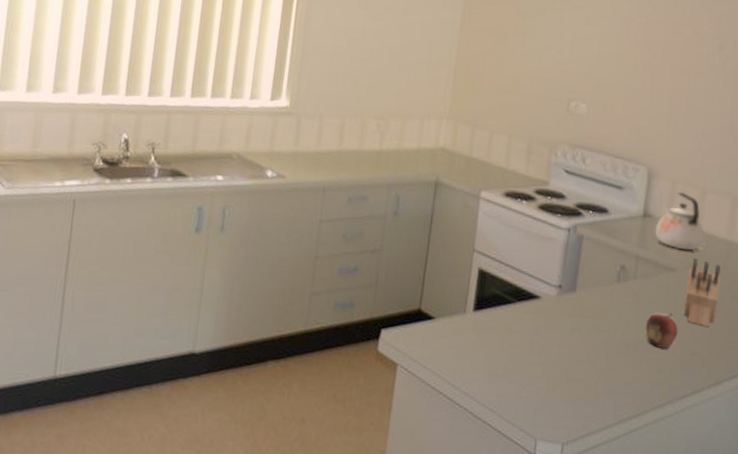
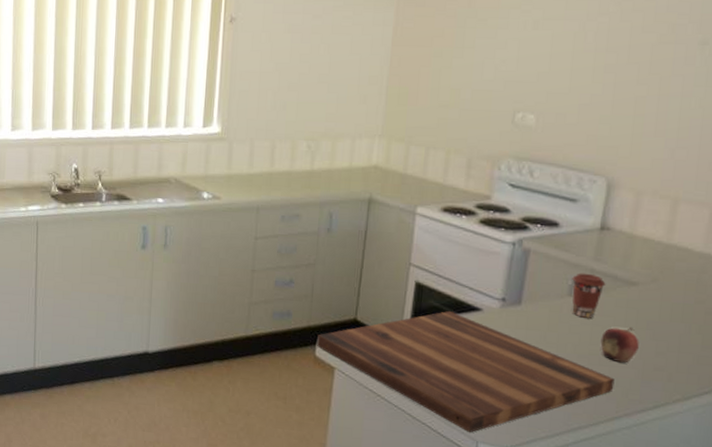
cutting board: none [380,299,658,430] -> present [317,311,615,433]
coffee cup: none [620,259,649,305] -> present [572,273,606,318]
kettle: present [654,192,705,251] -> none [613,203,675,265]
knife block: present [683,257,721,328] -> none [646,271,694,343]

